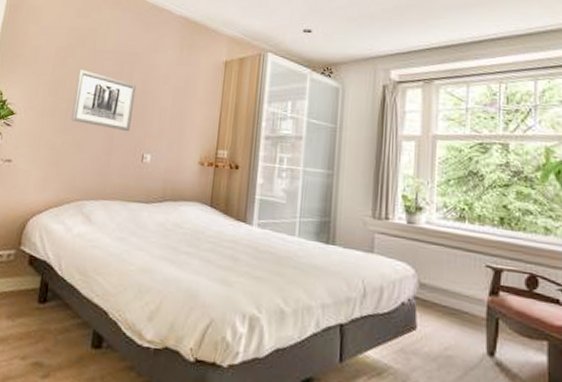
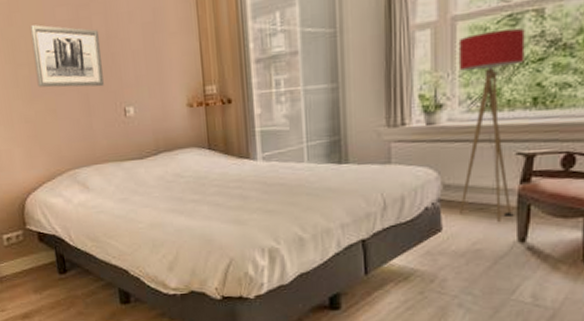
floor lamp: none [434,153,493,332] -> present [458,28,525,223]

